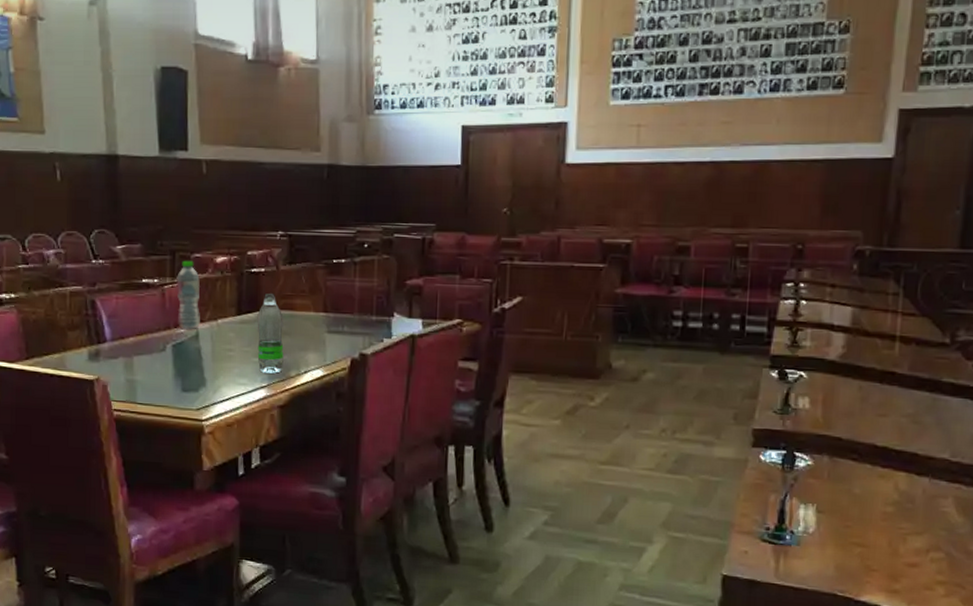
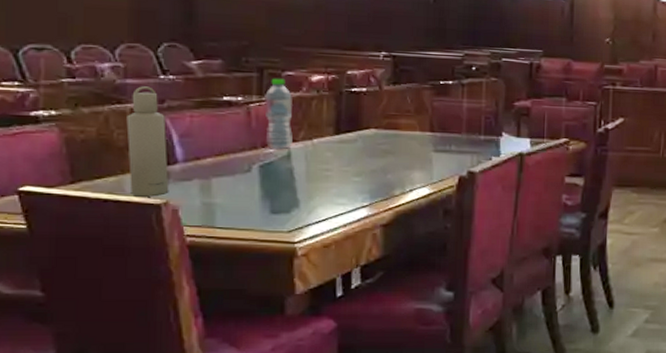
bottle: none [67,270,100,373] -> present [126,86,169,197]
bottle: present [257,294,284,374] -> none [357,113,387,193]

